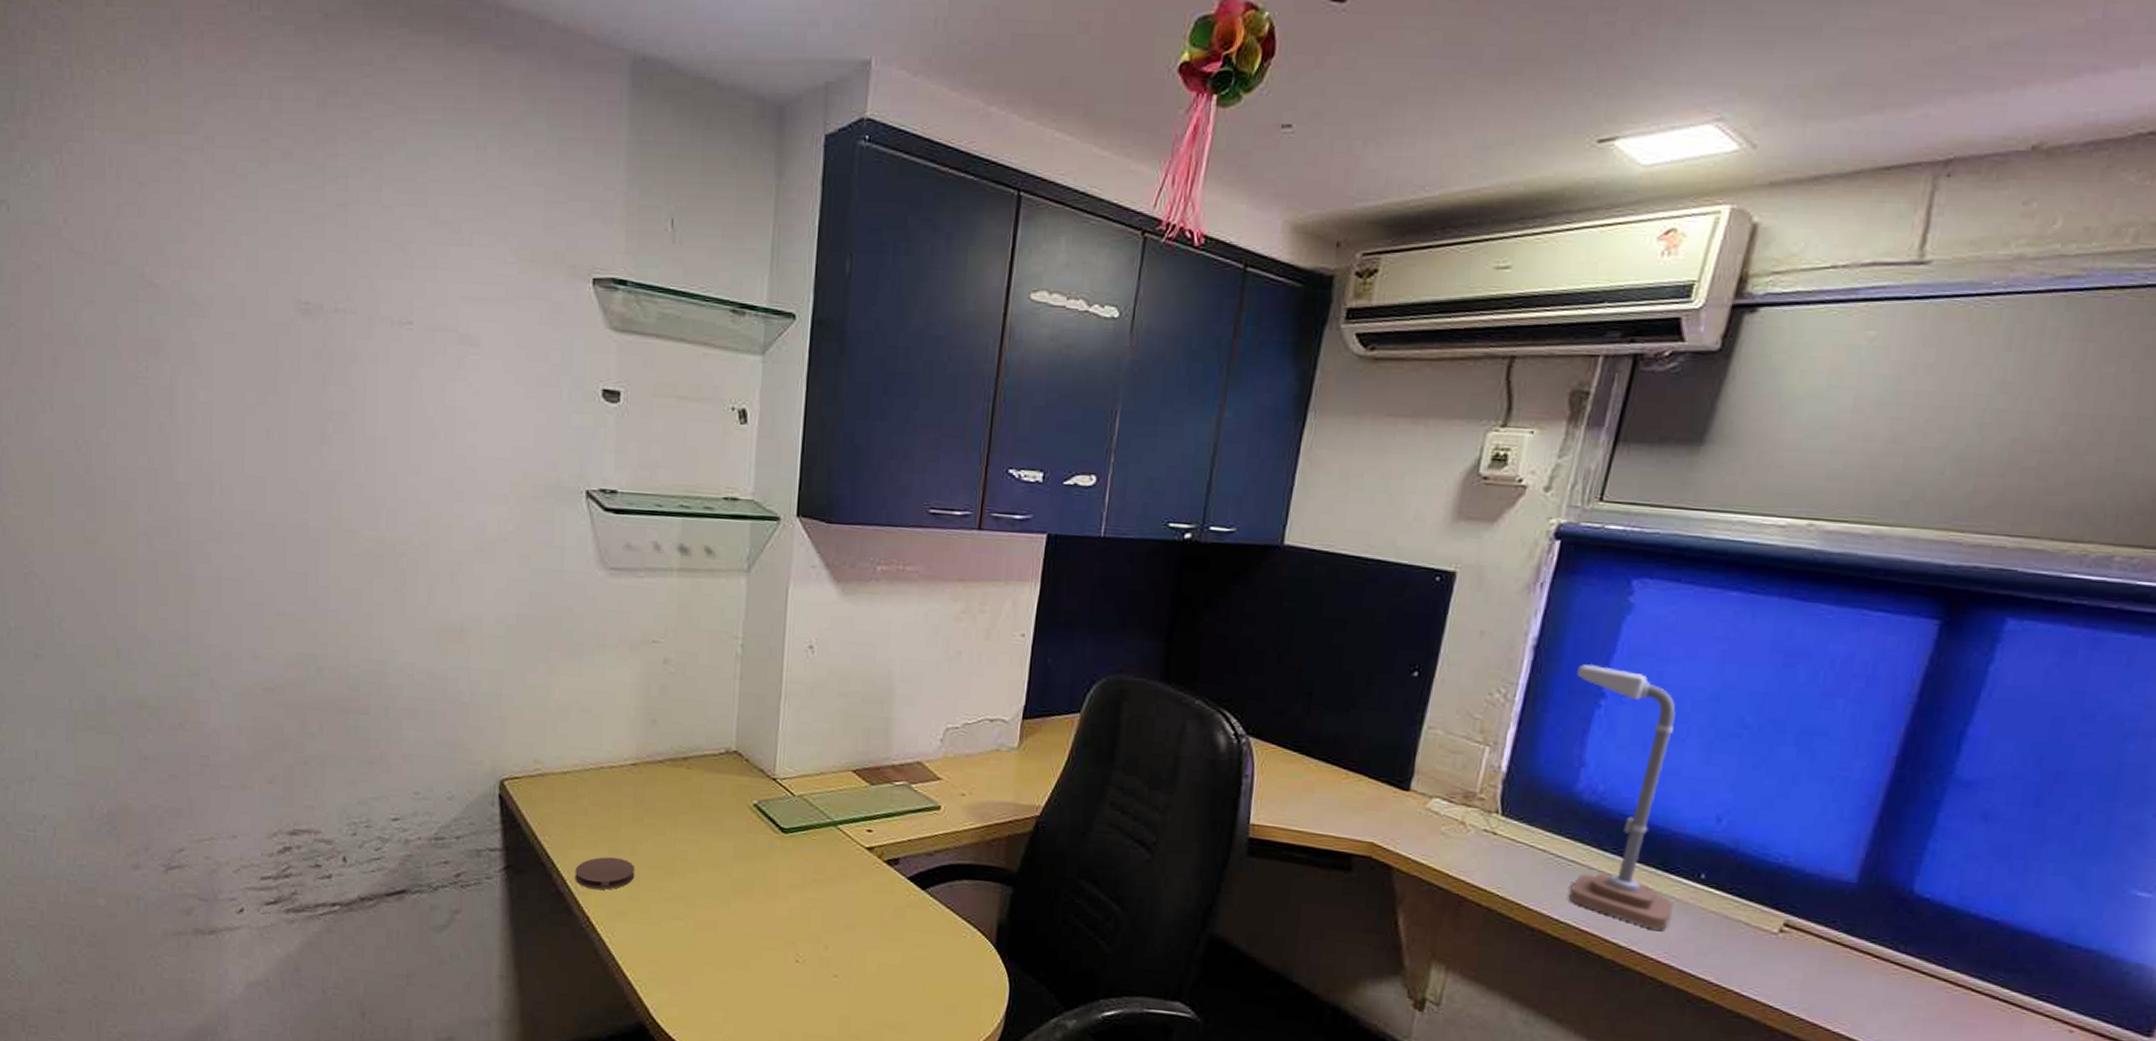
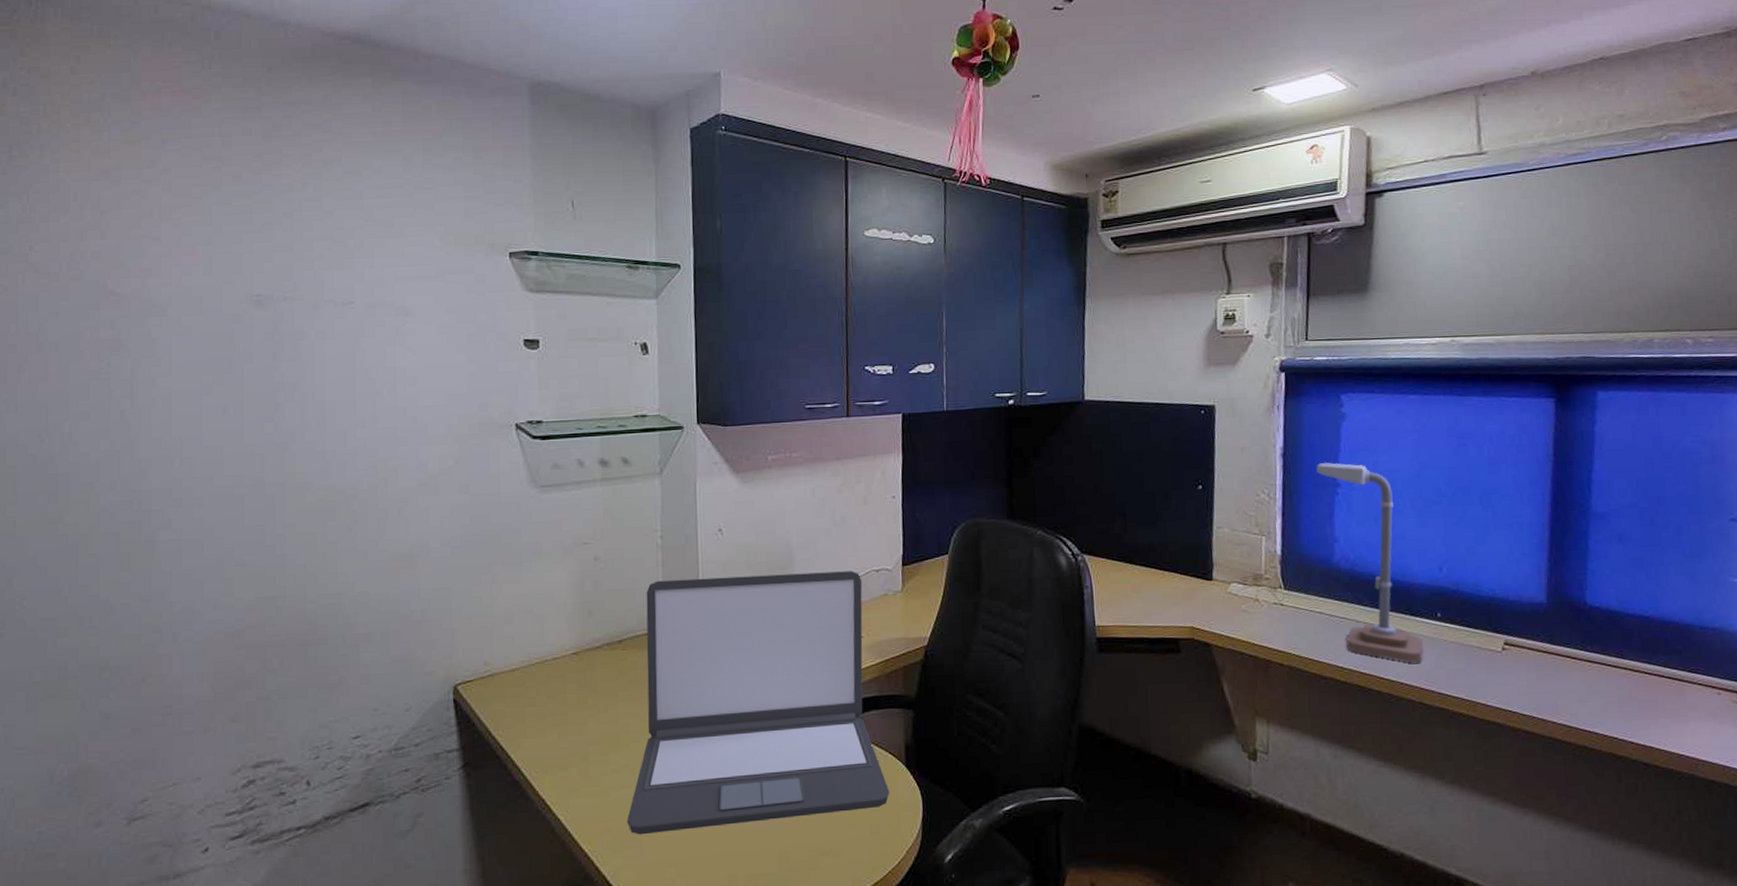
coaster: present [575,857,636,890] -> none [528,740,584,773]
laptop: none [676,695,974,988] -> present [627,571,890,835]

